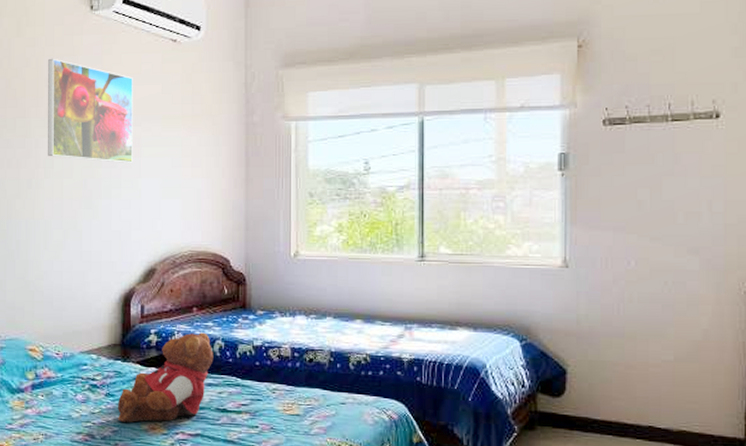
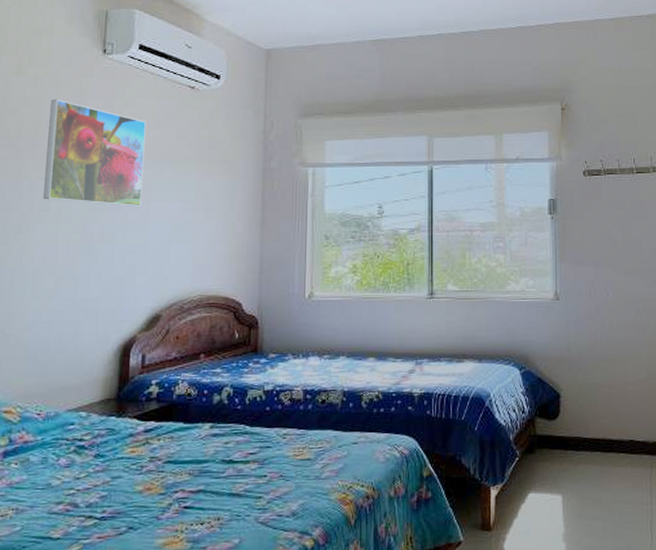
teddy bear: present [117,332,214,422] -> none [106,380,221,485]

